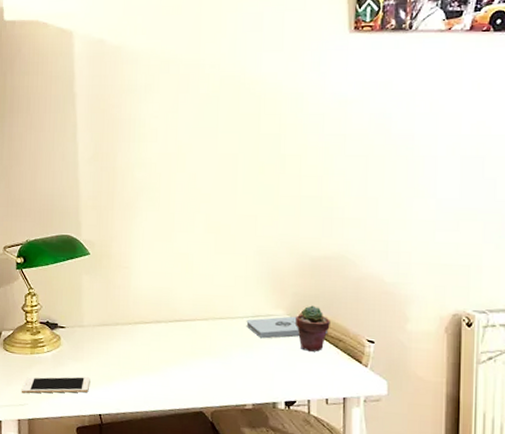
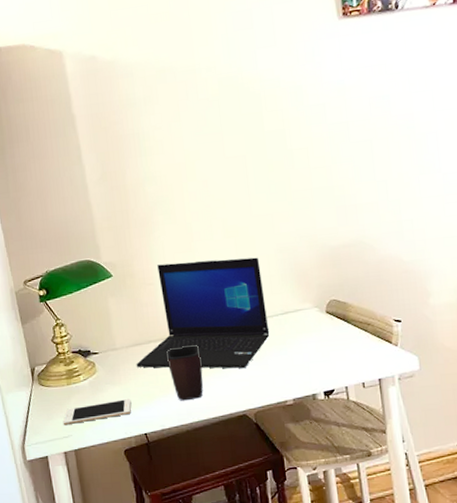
laptop: none [100,250,238,366] -> present [136,257,270,369]
mug: none [132,333,166,388] -> present [166,344,203,401]
notepad: present [246,316,329,339] -> none [276,307,357,334]
potted succulent: present [296,305,330,352] -> none [323,294,357,339]

